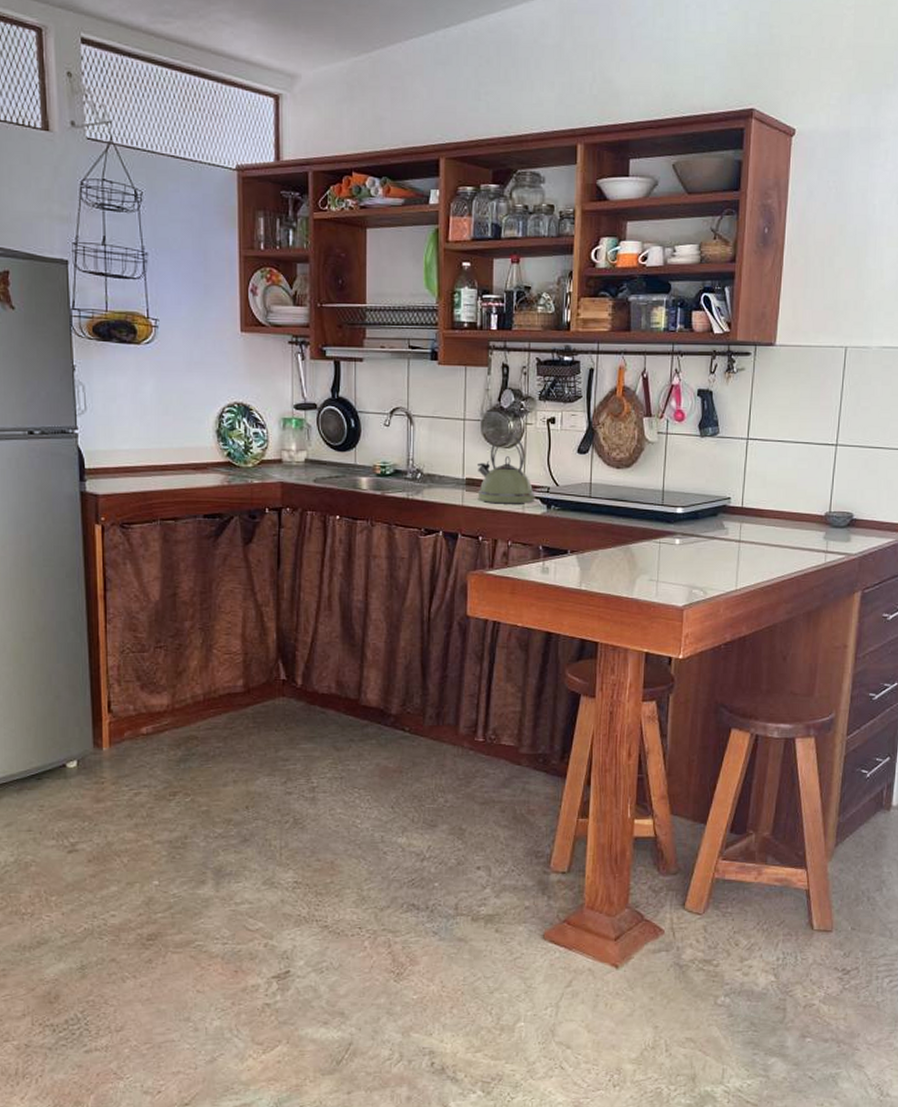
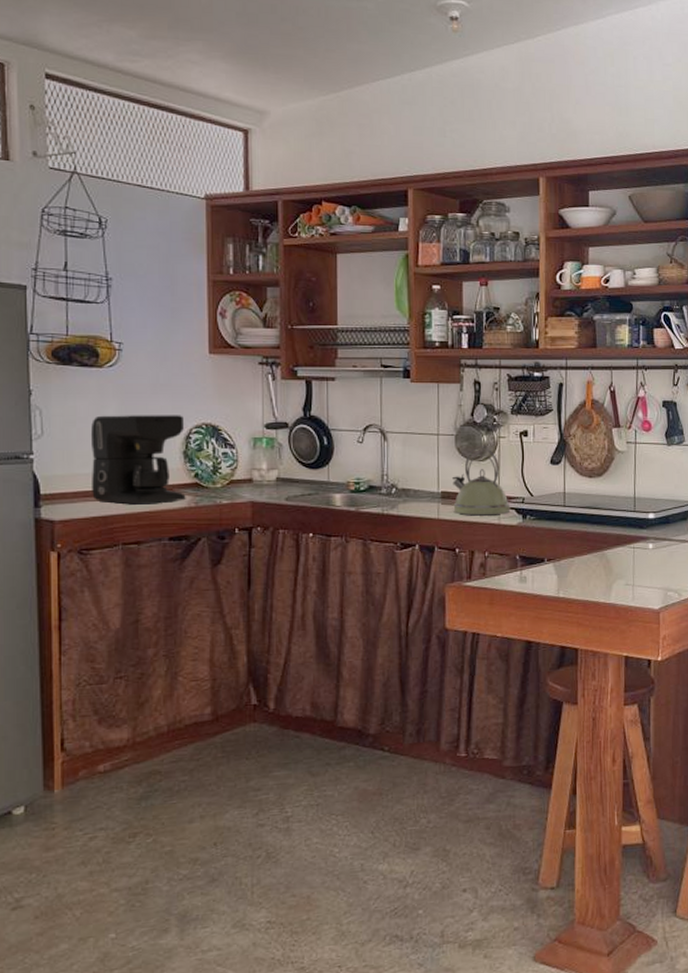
coffee maker: none [129,392,219,482] -> present [90,415,186,505]

